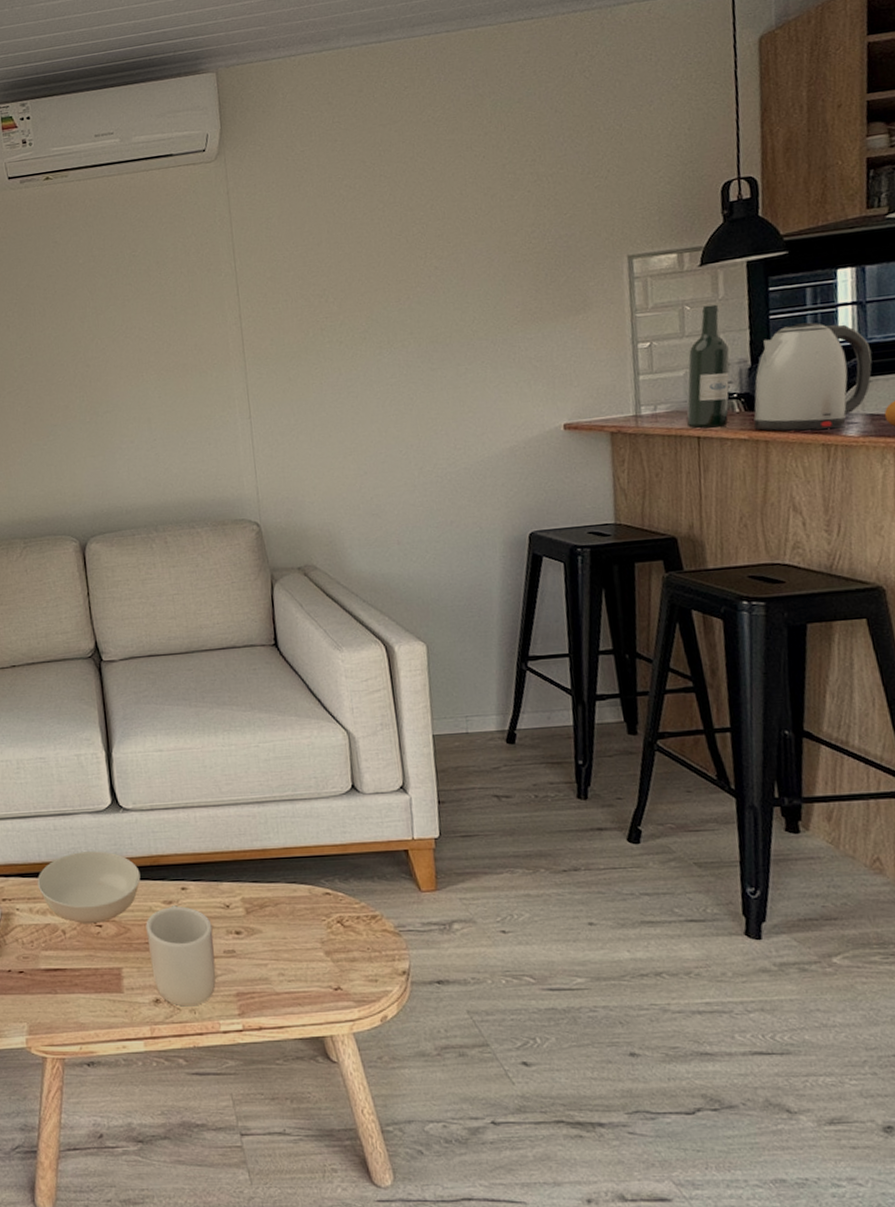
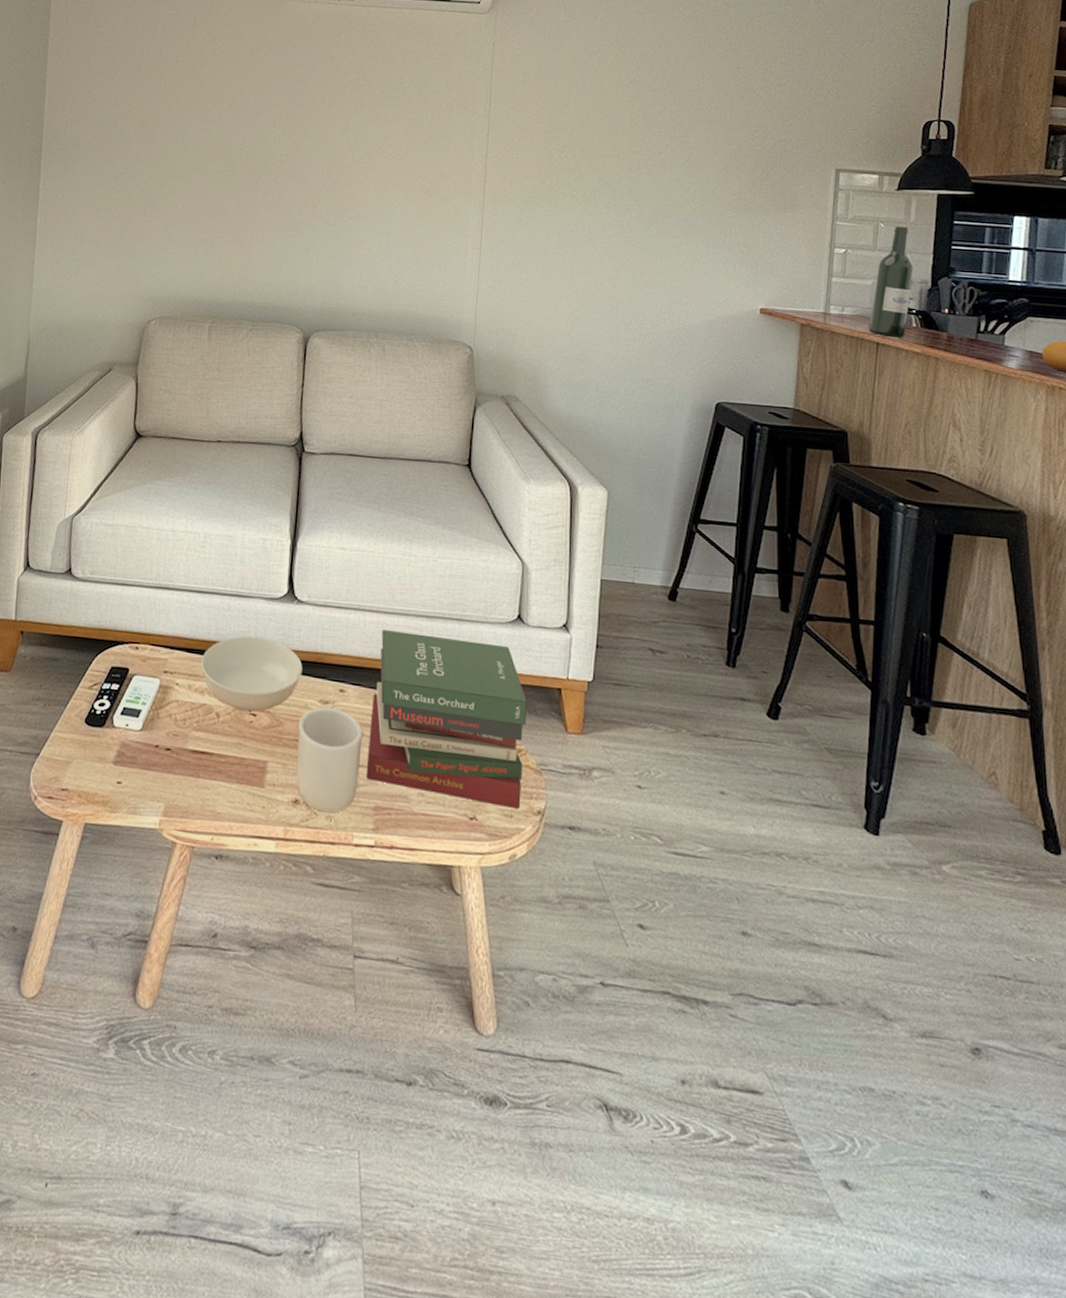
books: none [214,817,384,973] -> present [367,630,527,809]
kettle: present [753,322,872,431] -> none [927,257,1036,359]

